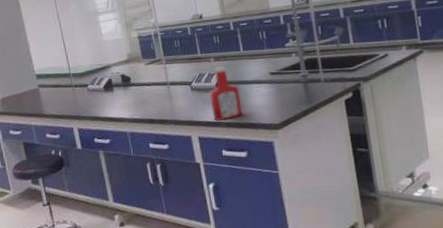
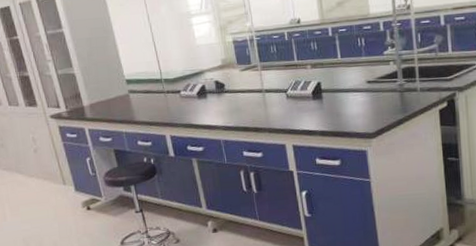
ketchup bottle: present [209,66,243,121] -> none [305,73,338,129]

